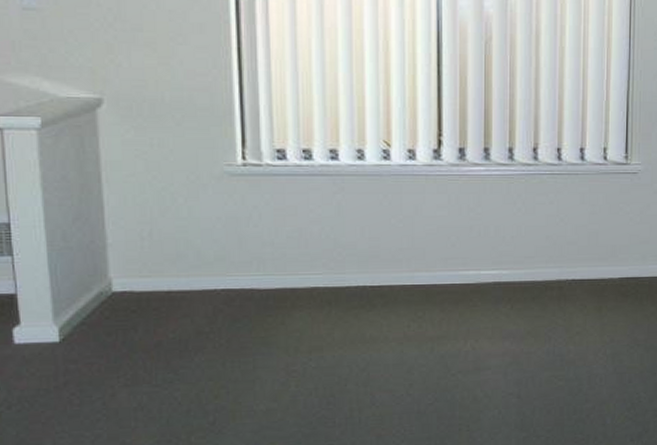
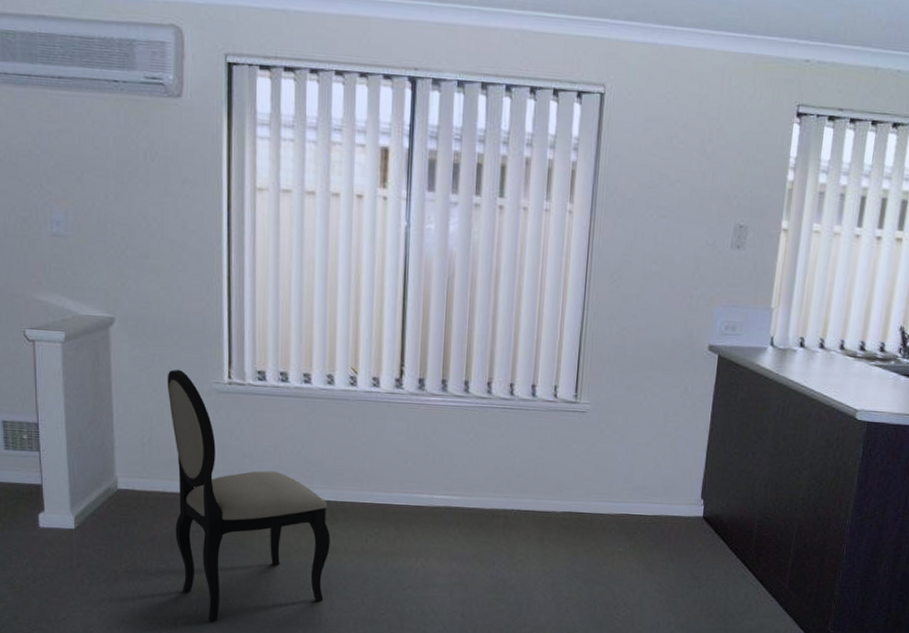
dining chair: none [168,152,368,434] -> present [167,369,330,623]

